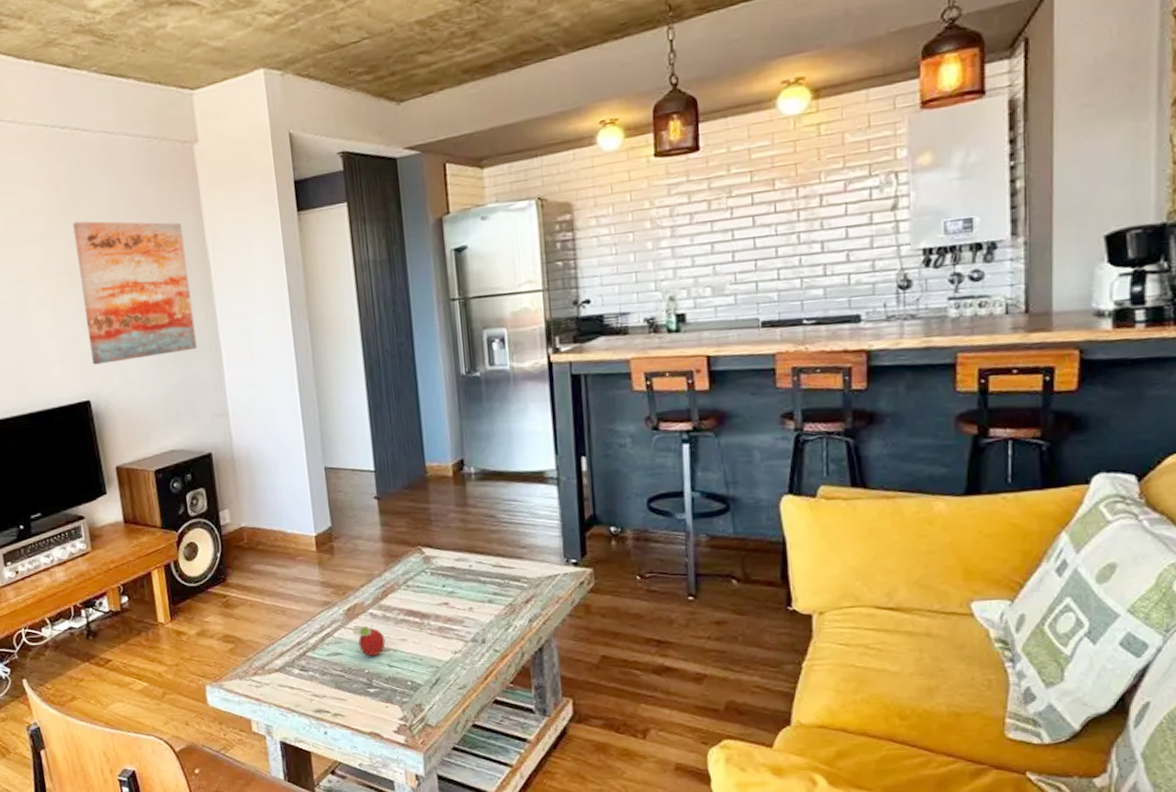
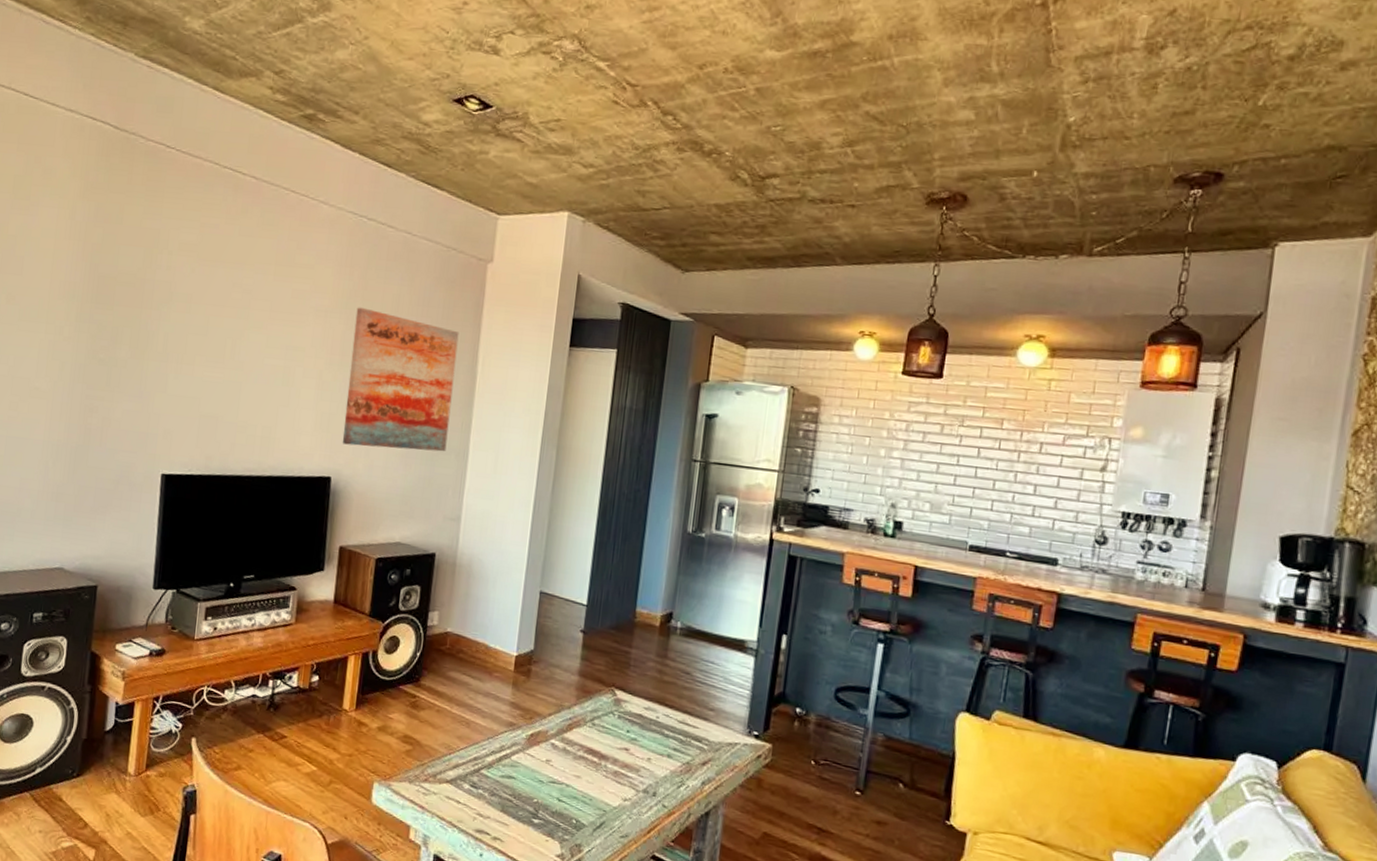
fruit: present [352,625,386,657] -> none [530,752,561,788]

